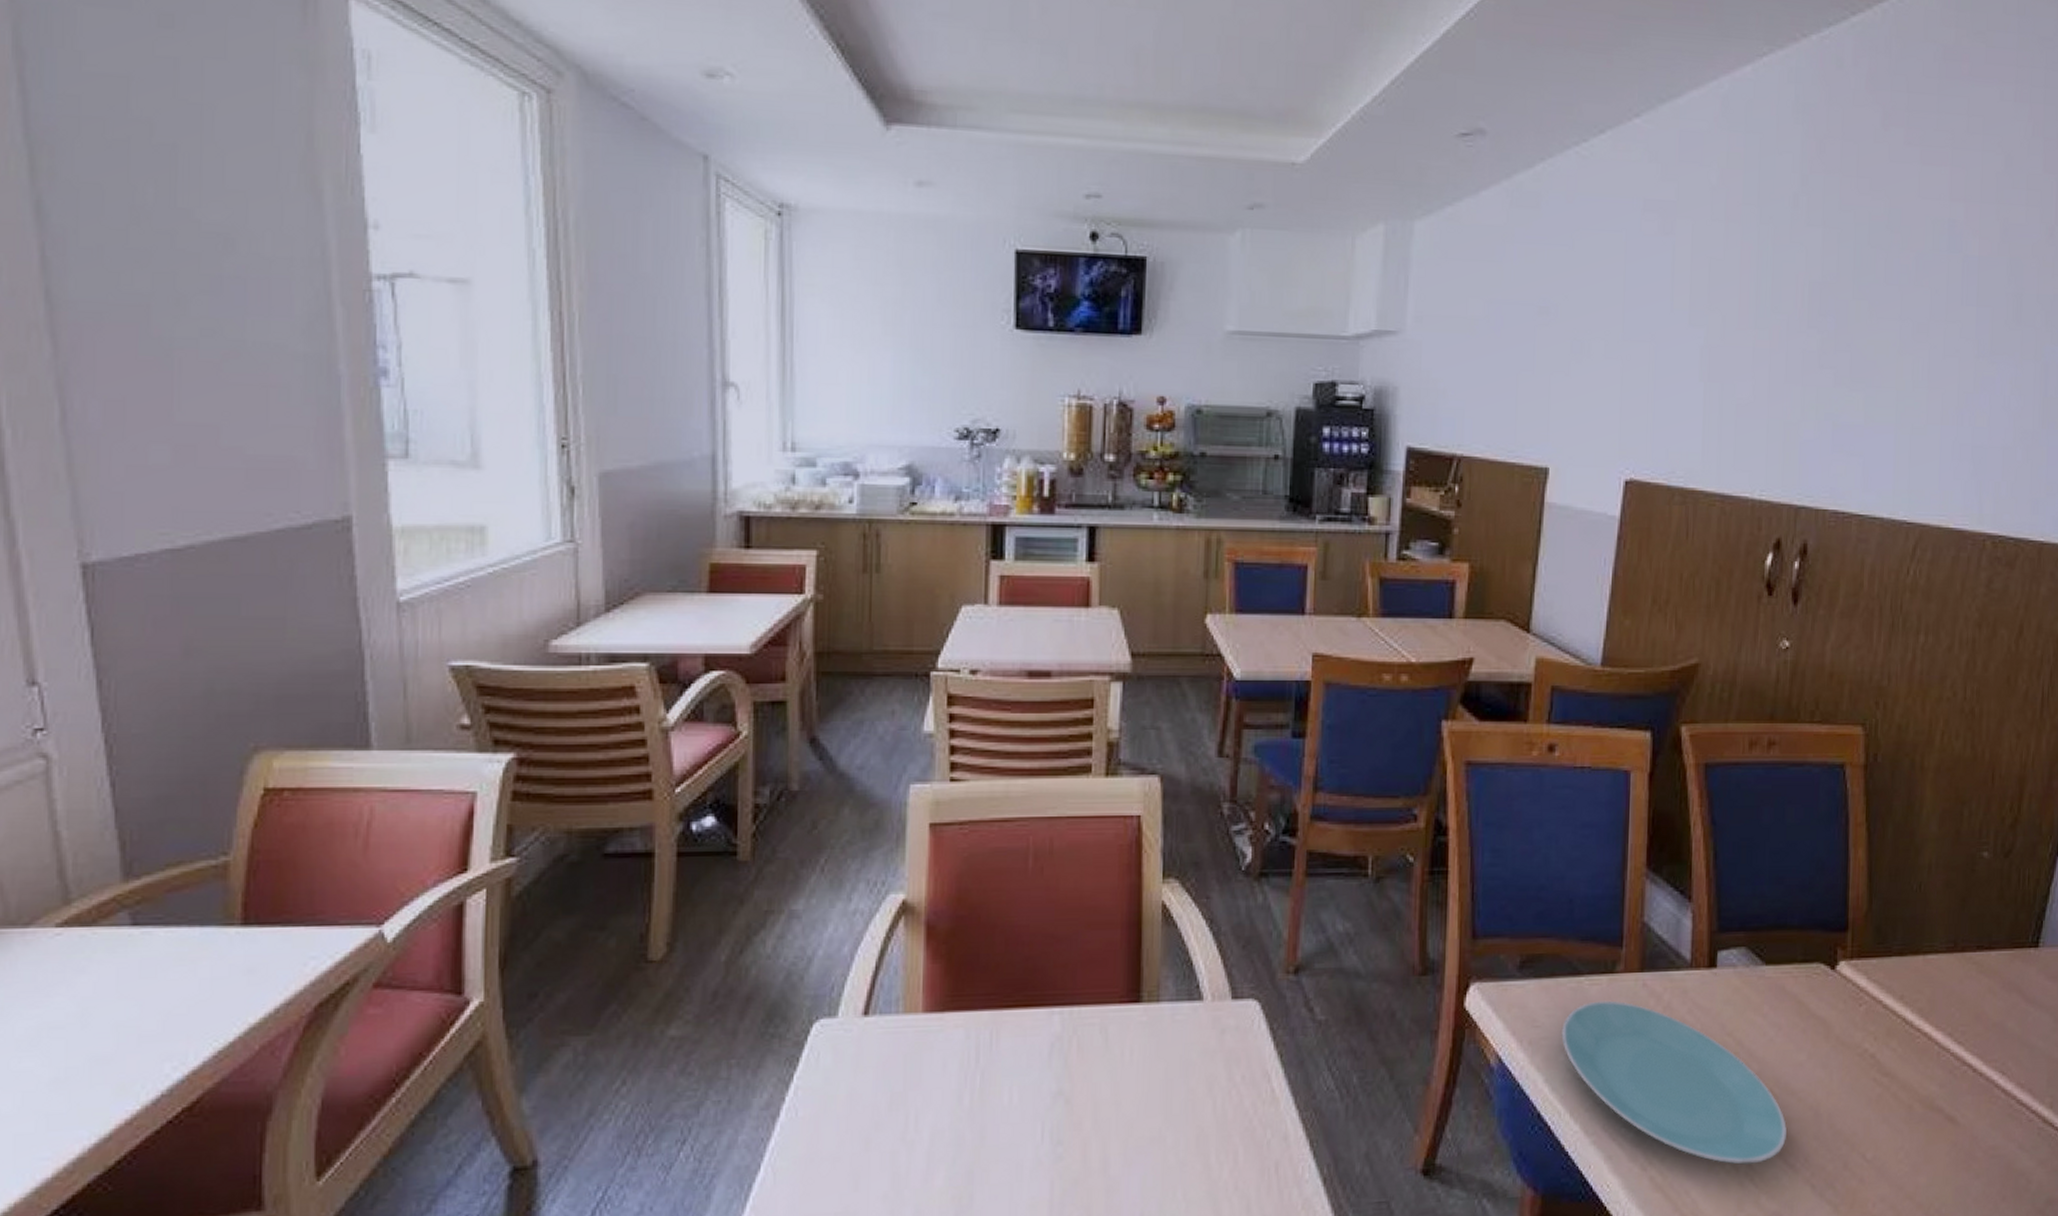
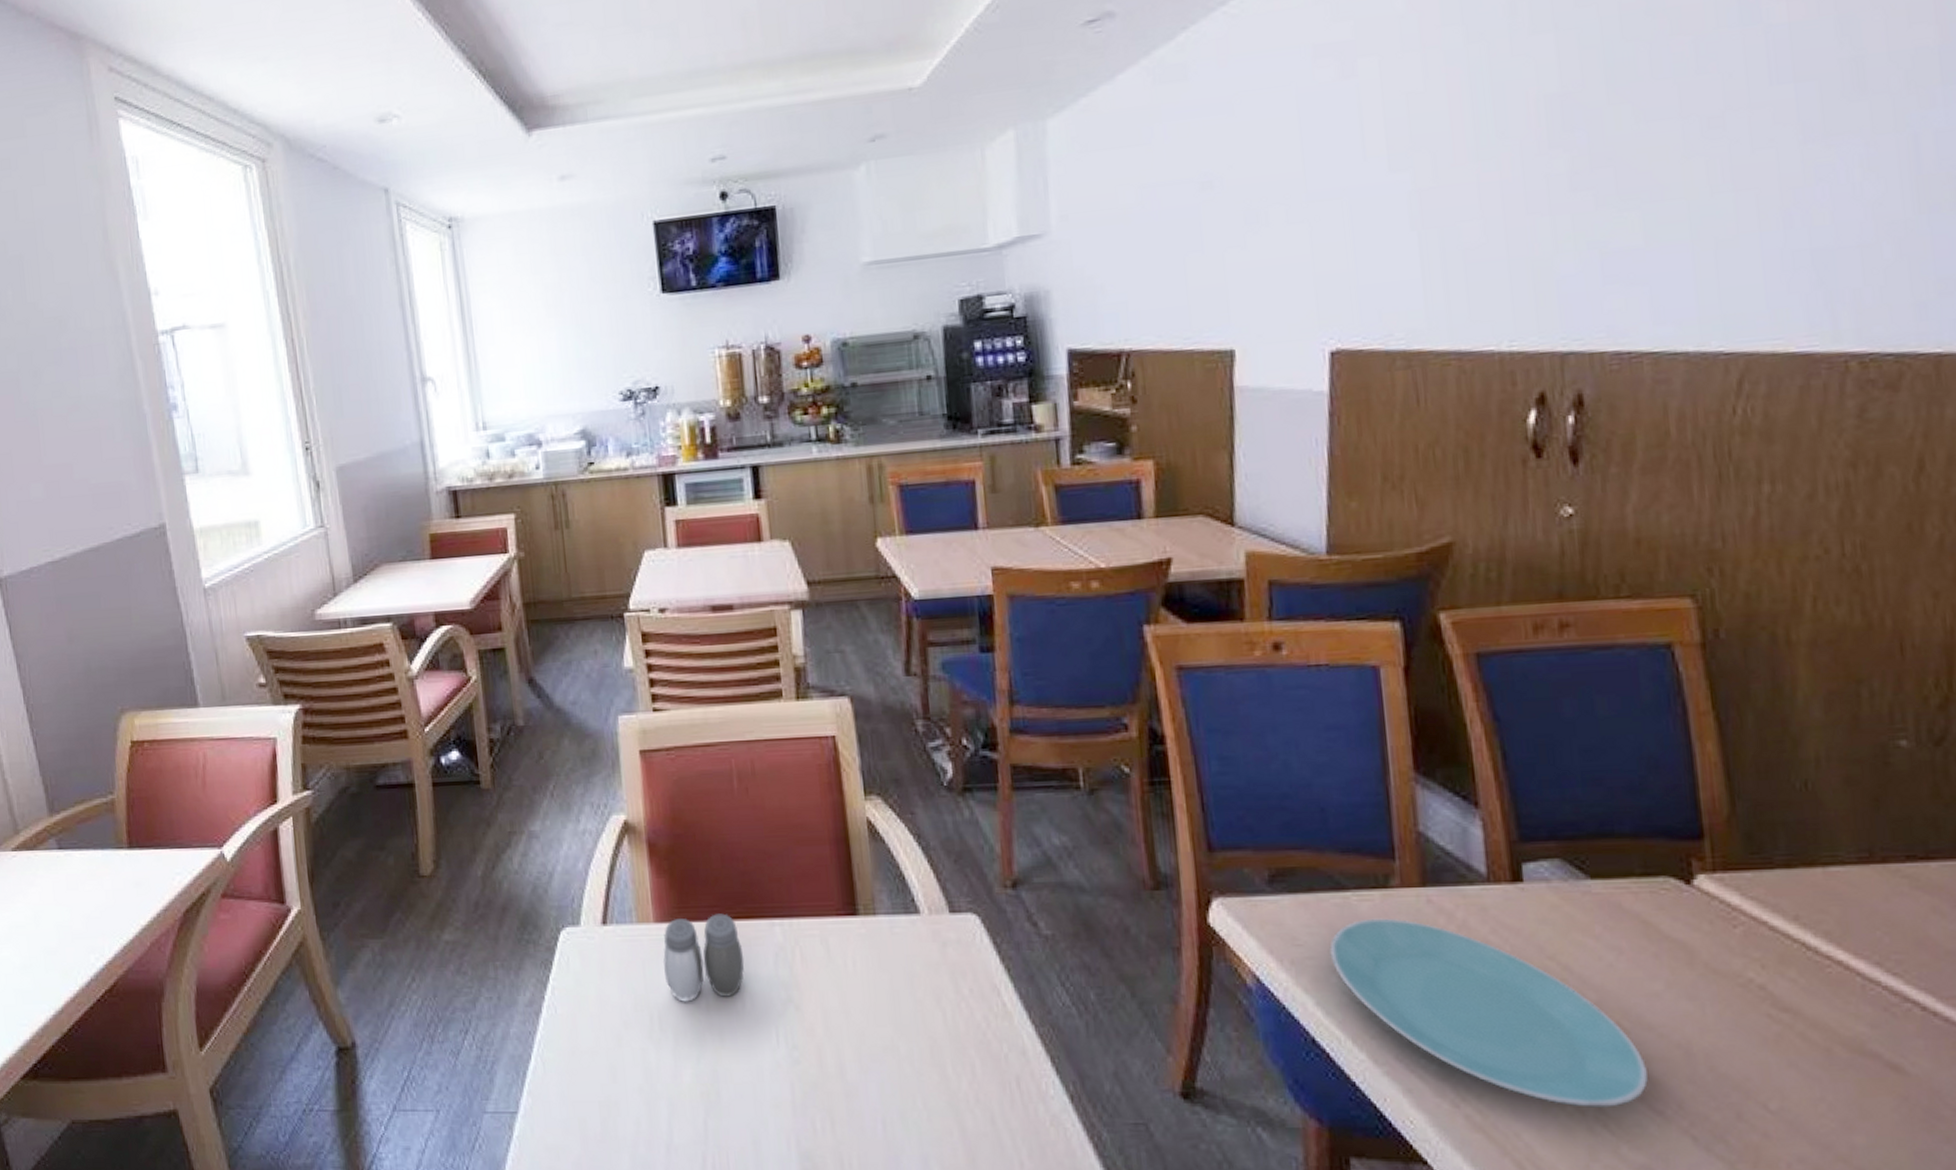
salt and pepper shaker: none [928,1002,1017,1099] -> present [663,913,745,1002]

